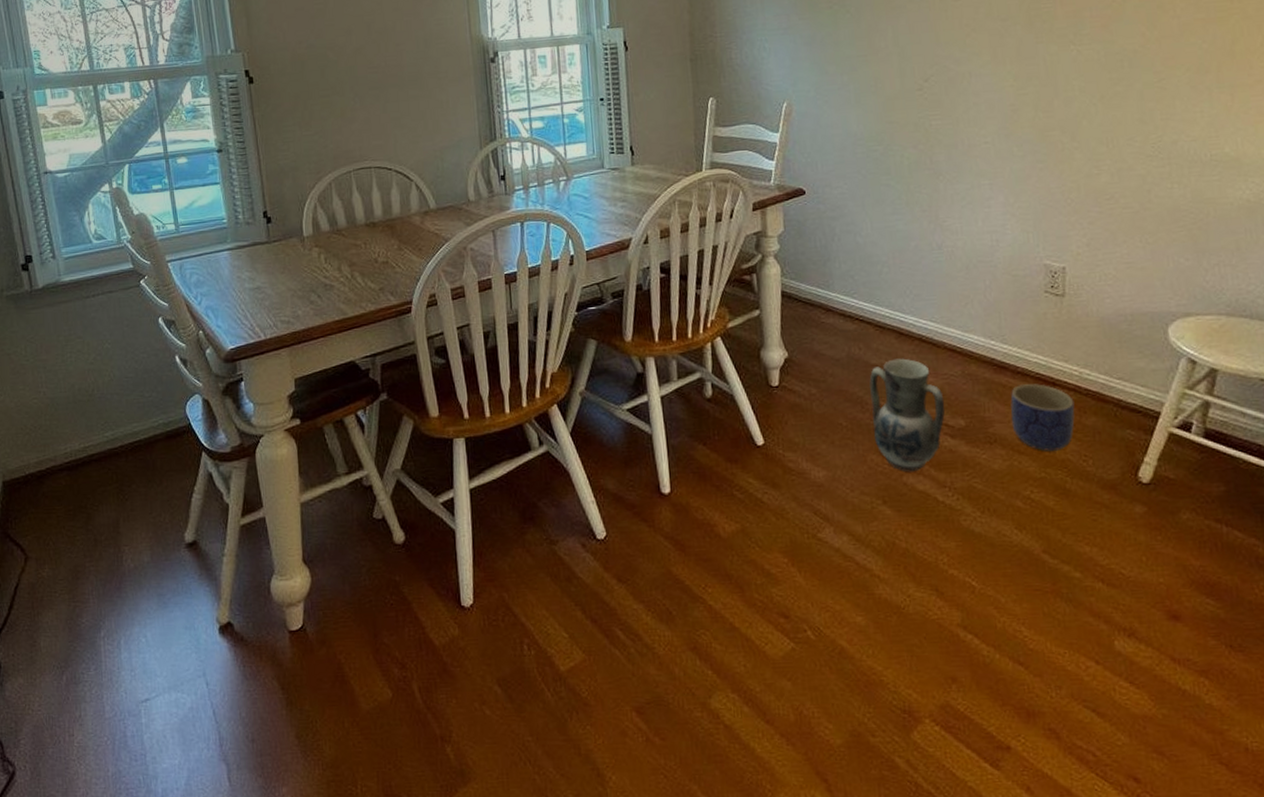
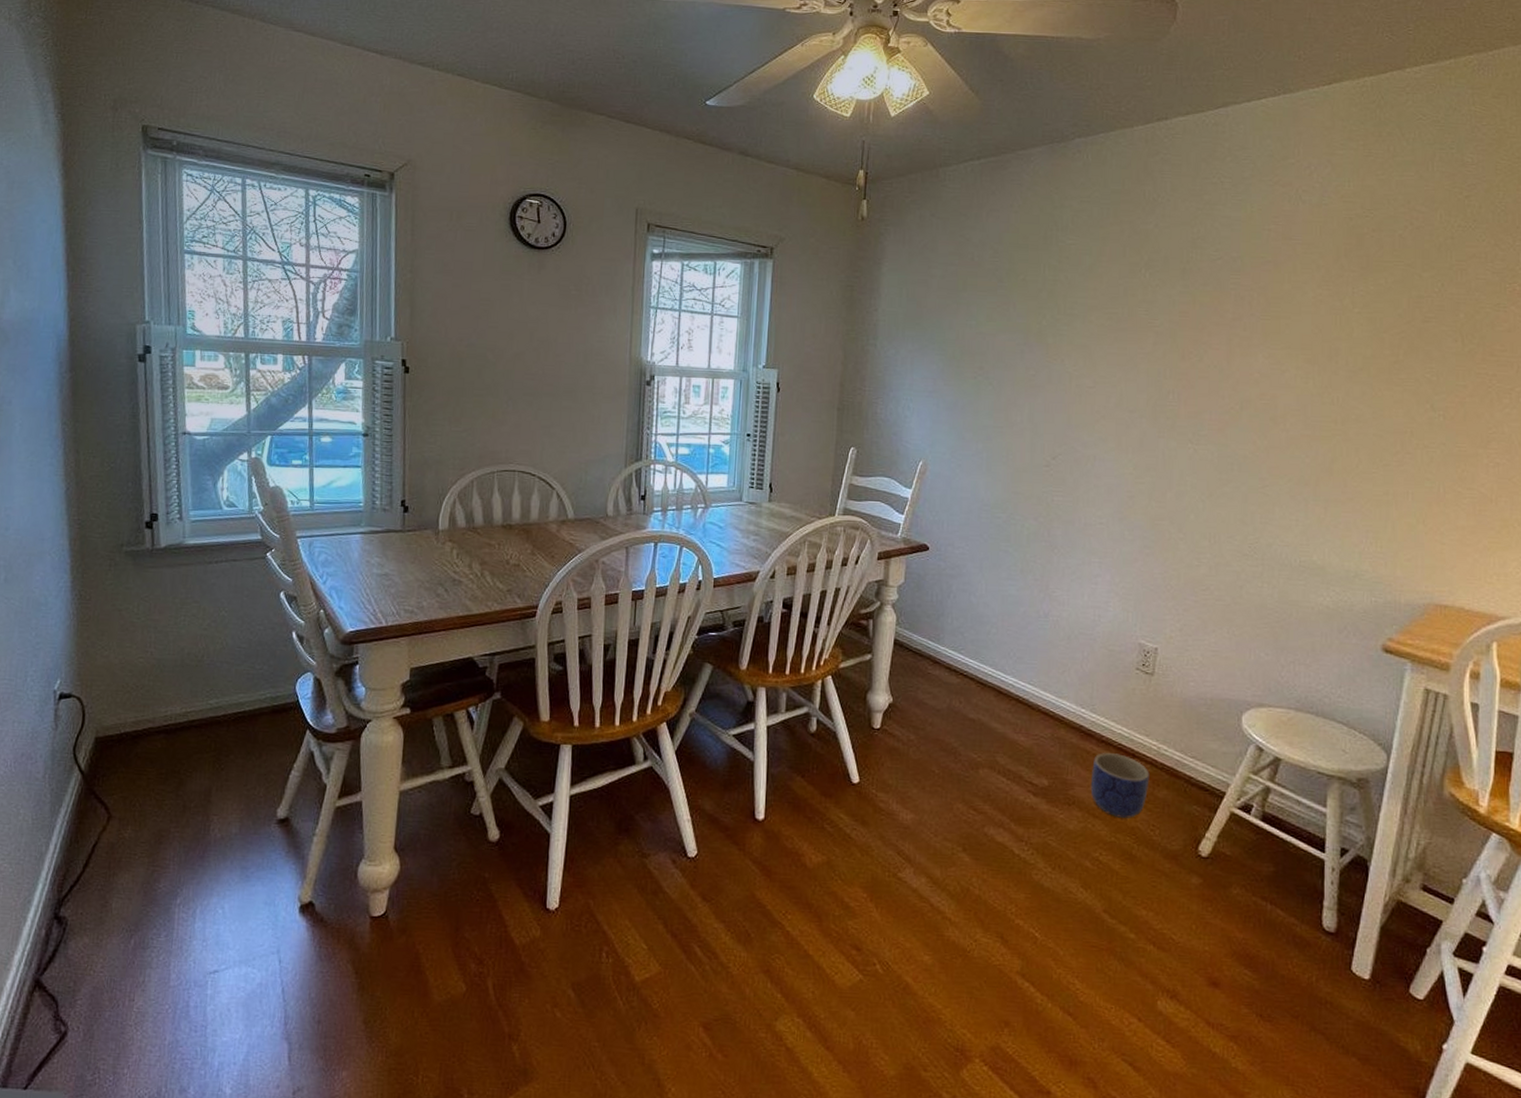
ceramic jug: present [869,358,946,472] -> none [963,715,1032,824]

